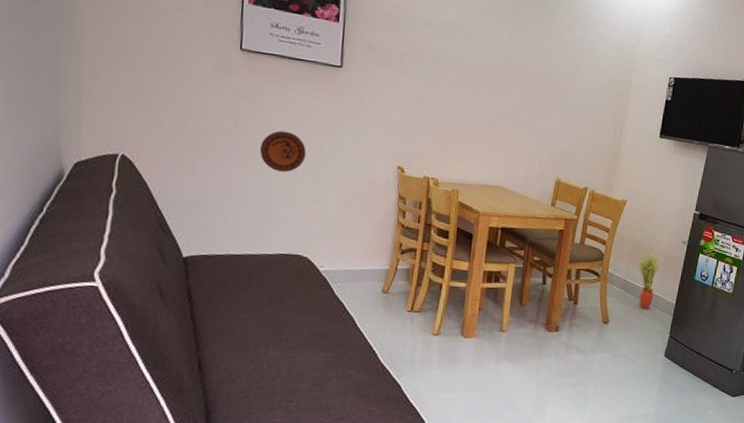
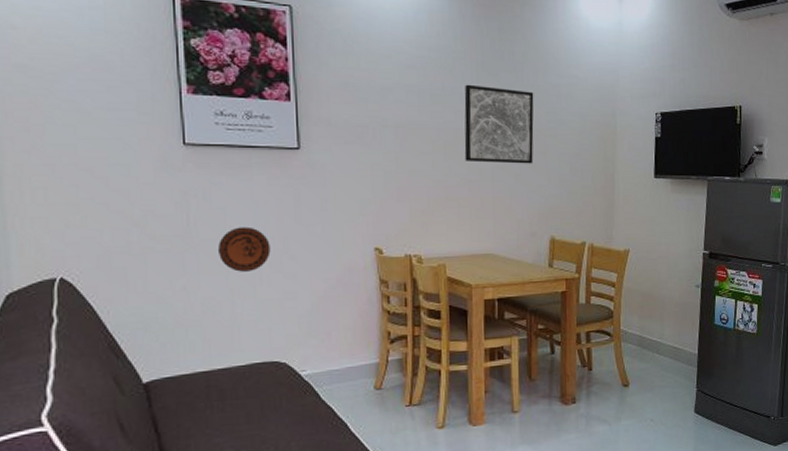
wall art: none [488,27,560,109] -> present [464,84,534,164]
potted plant: present [638,251,661,309] -> none [651,301,677,365]

